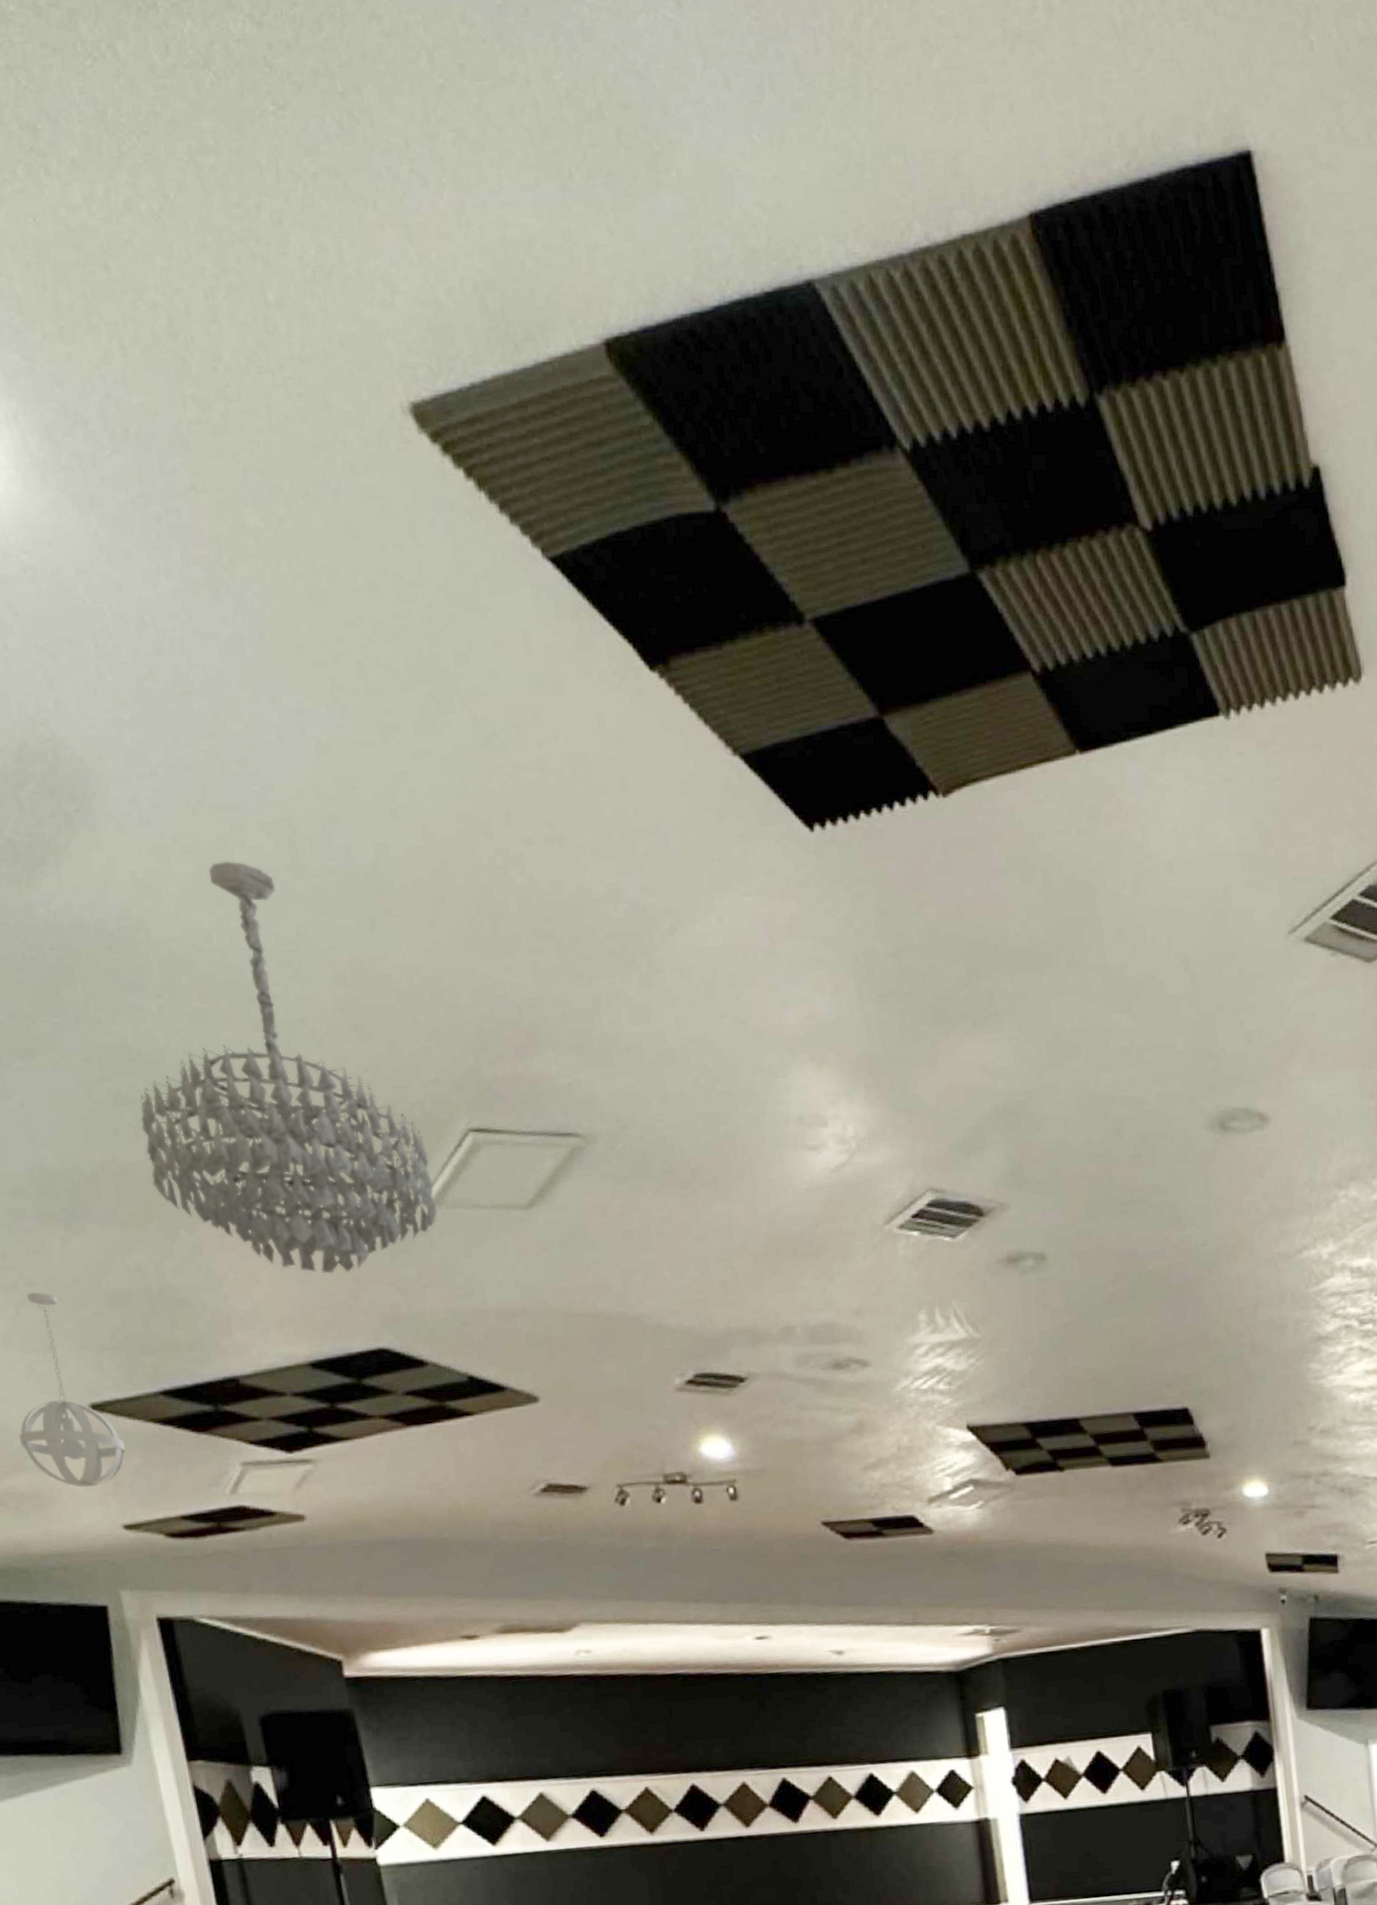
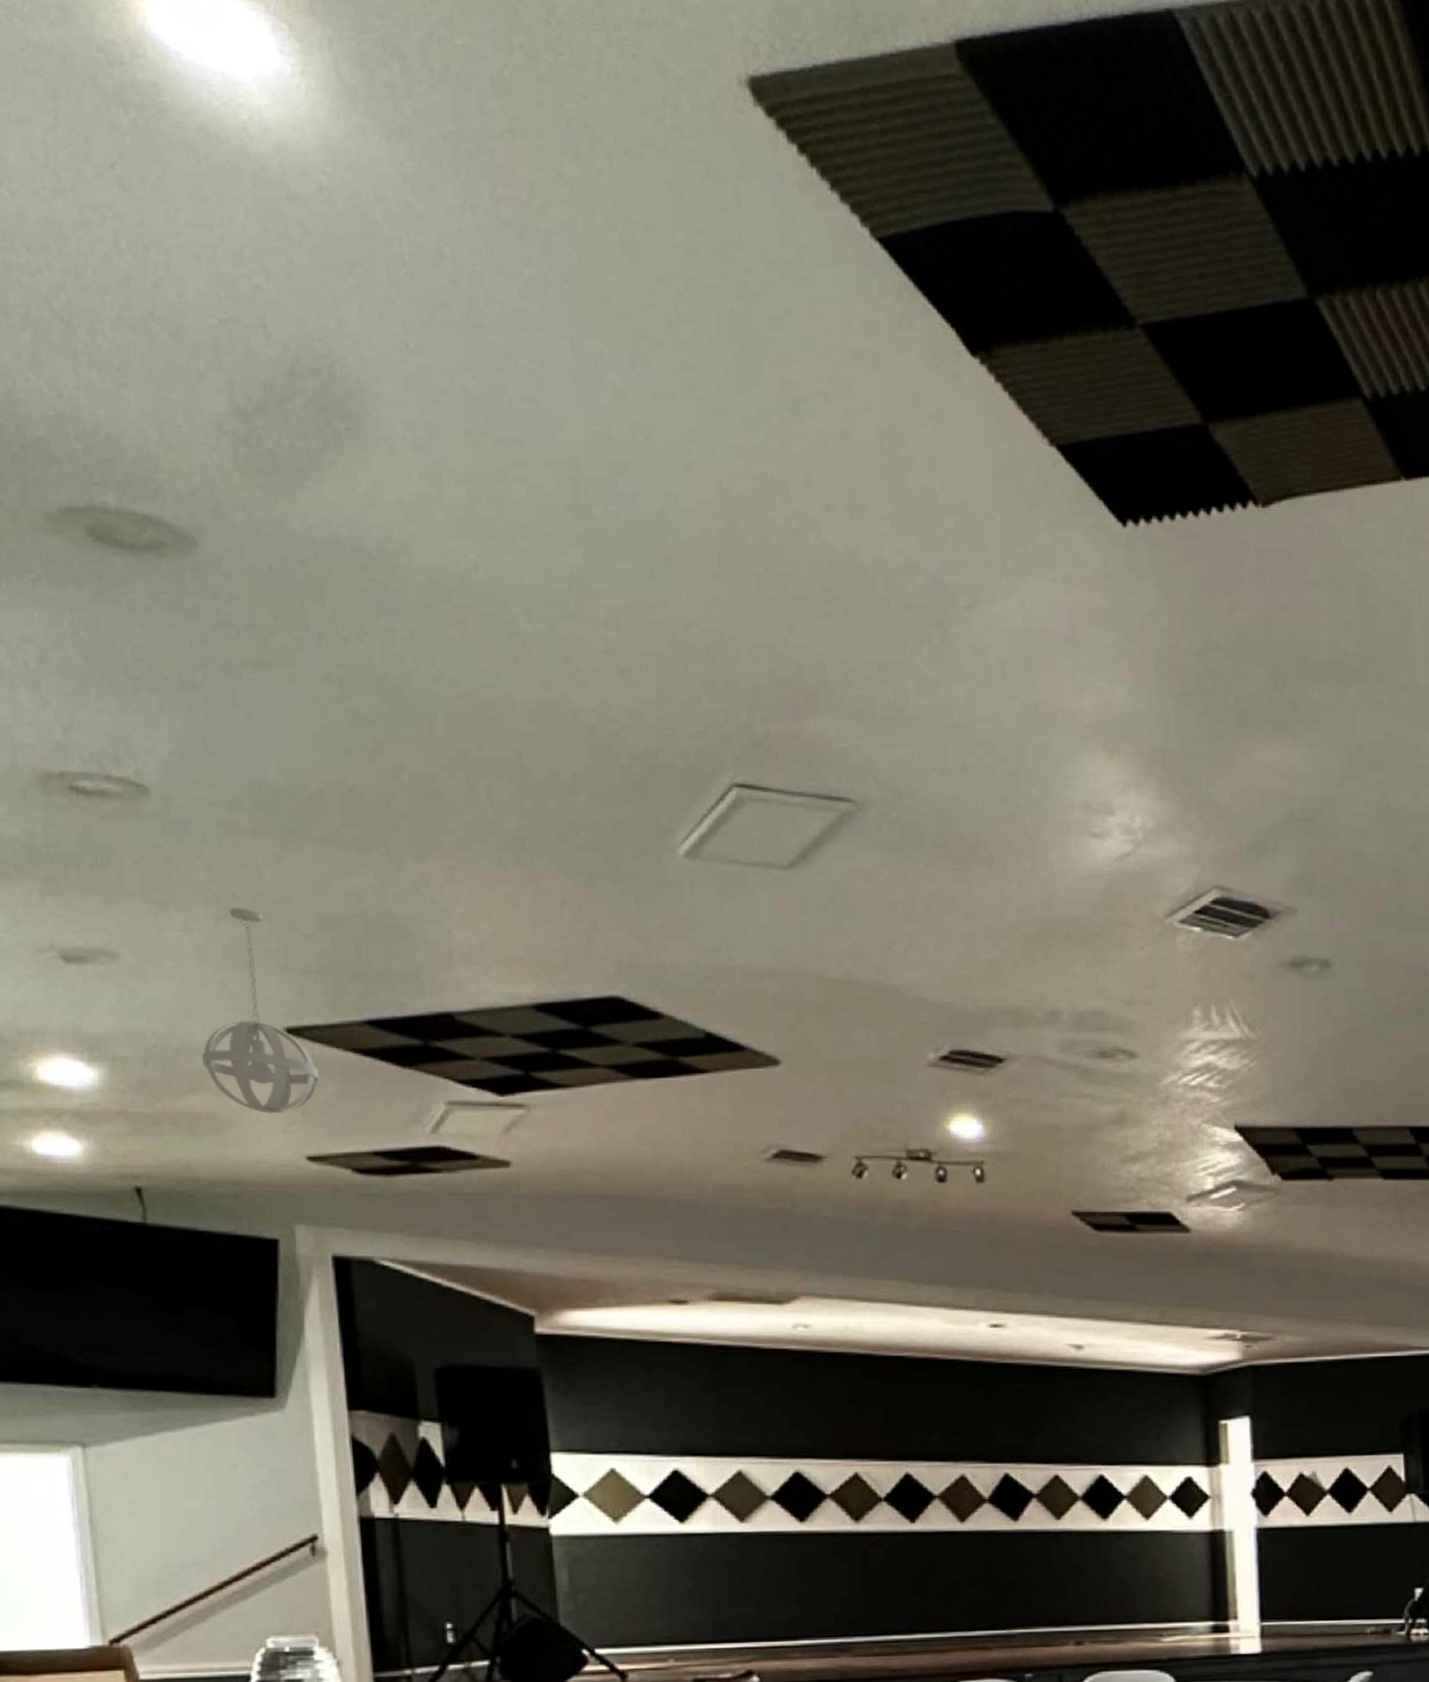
chandelier: present [140,860,438,1275] -> none [377,494,691,917]

